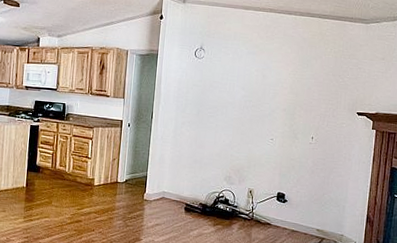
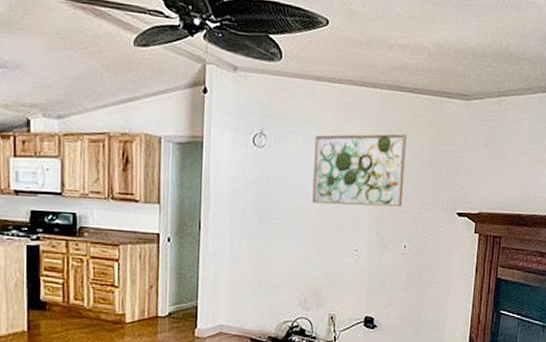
wall art: none [238,49,315,107] -> present [312,133,406,207]

